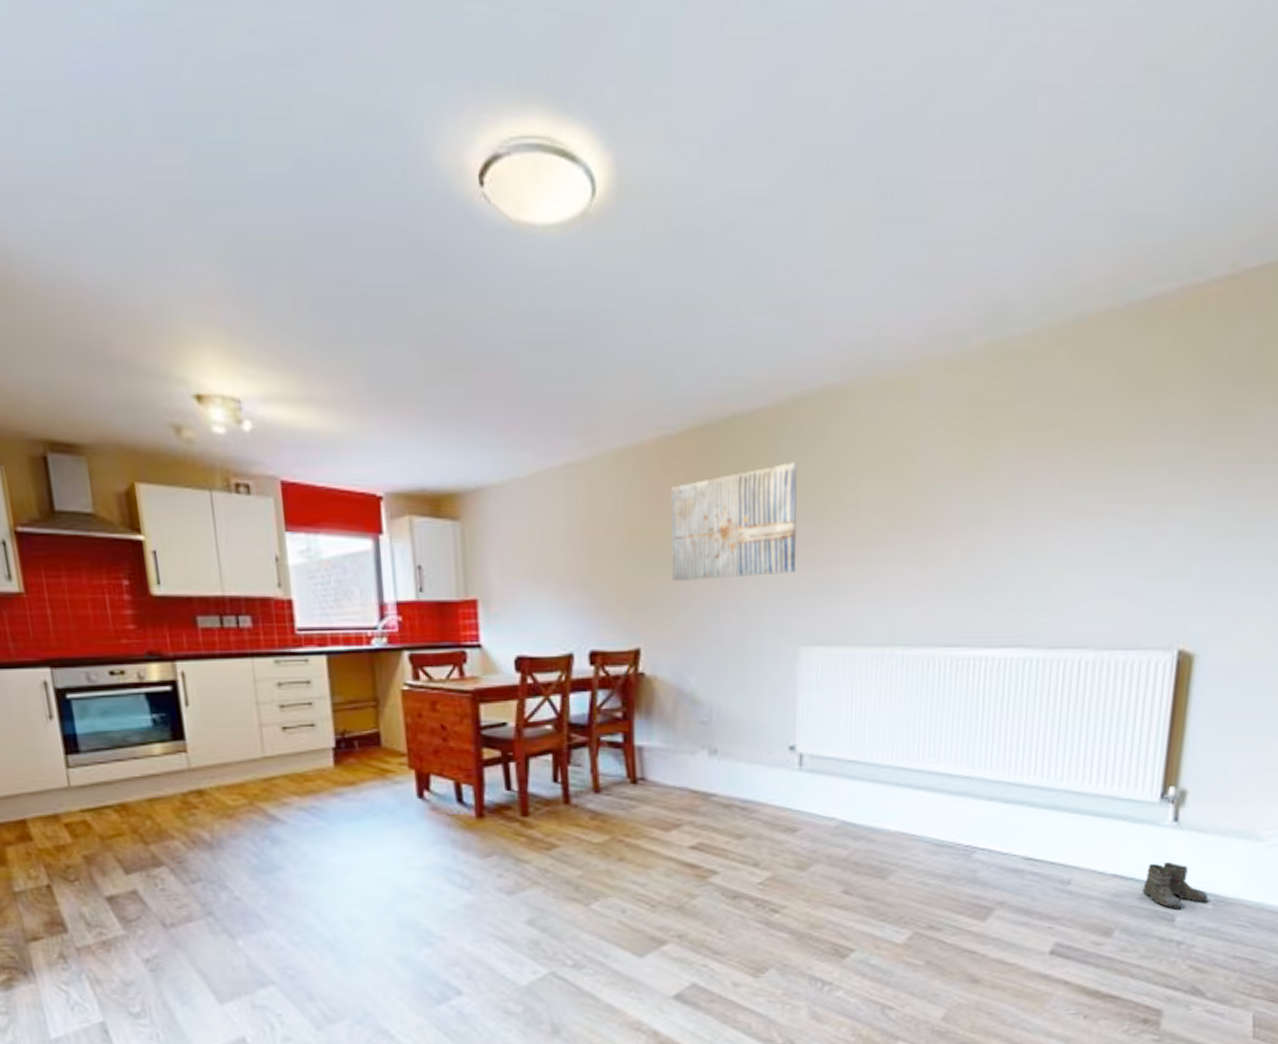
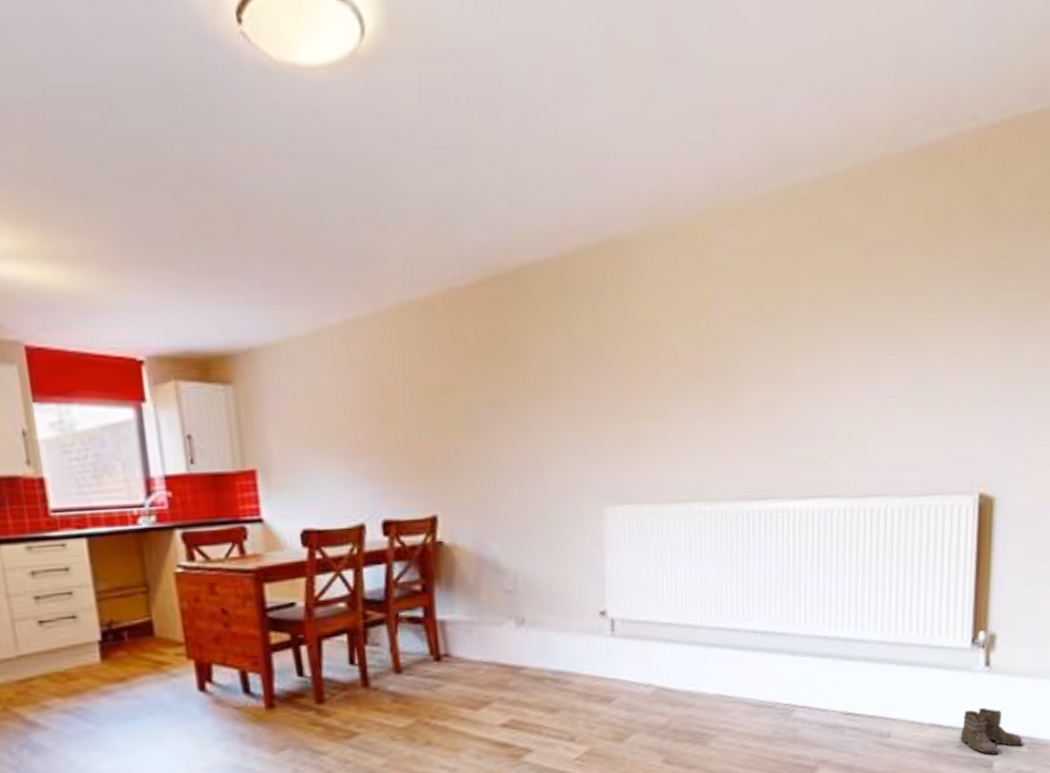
wall art: present [671,462,798,581] -> none [462,314,597,442]

